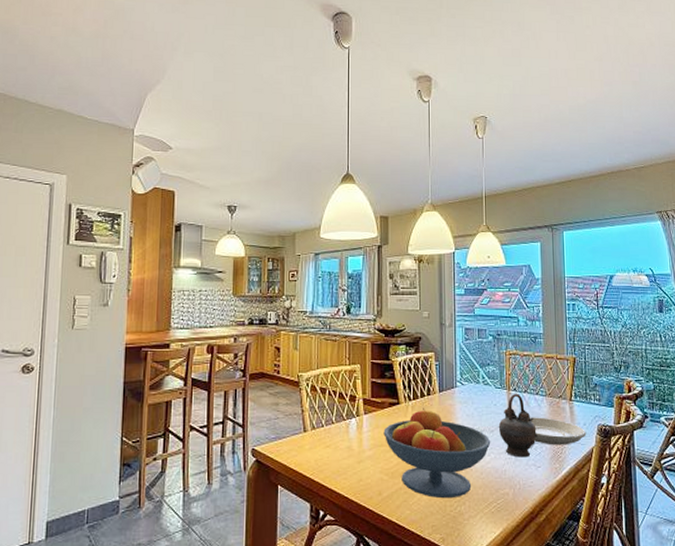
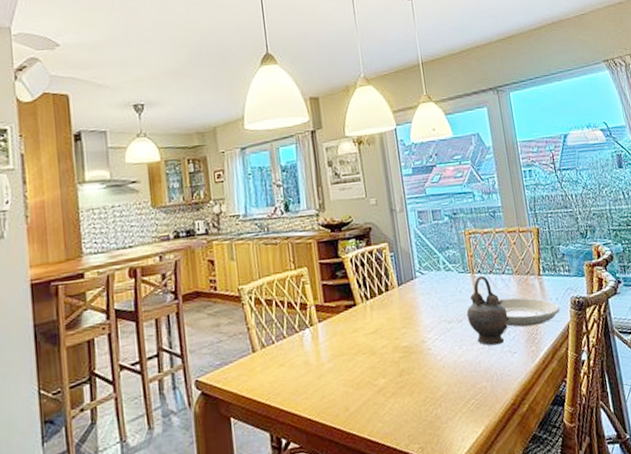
fruit bowl: present [383,407,491,499] -> none [342,305,461,405]

